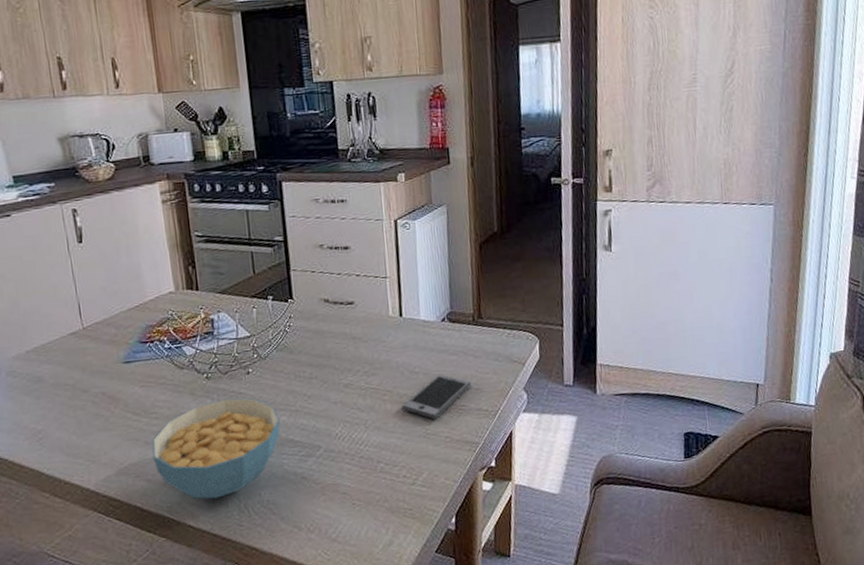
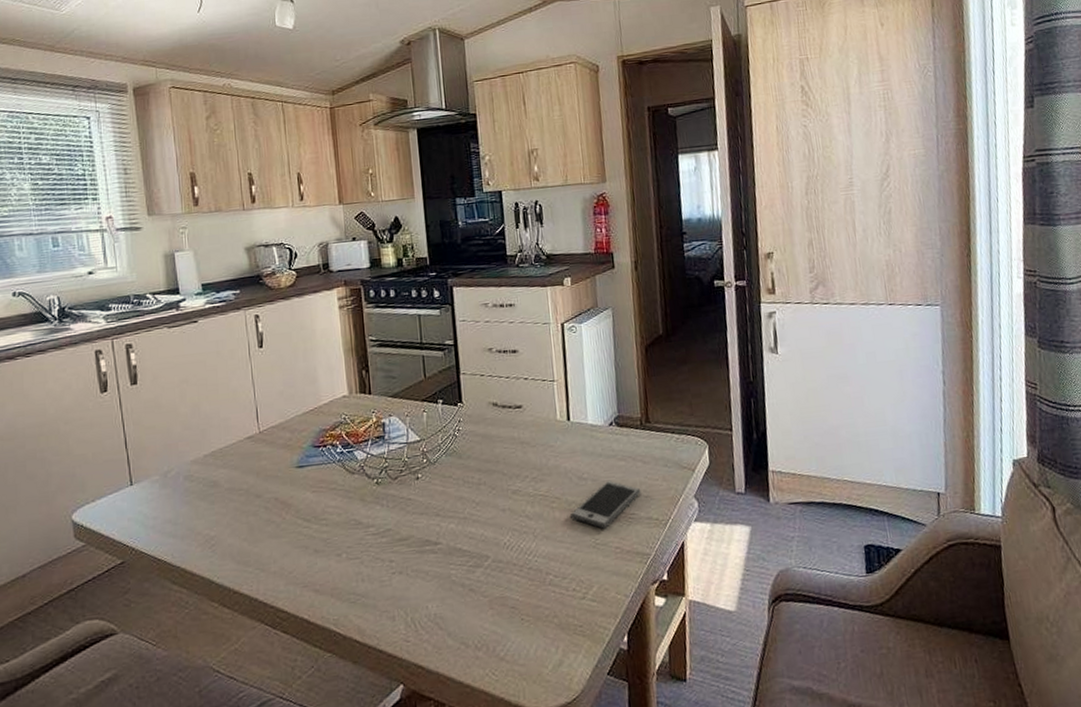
cereal bowl: present [151,398,280,499] -> none [321,504,449,612]

